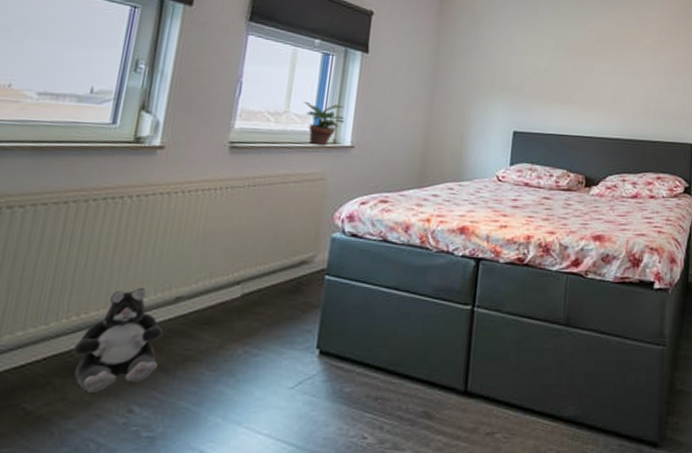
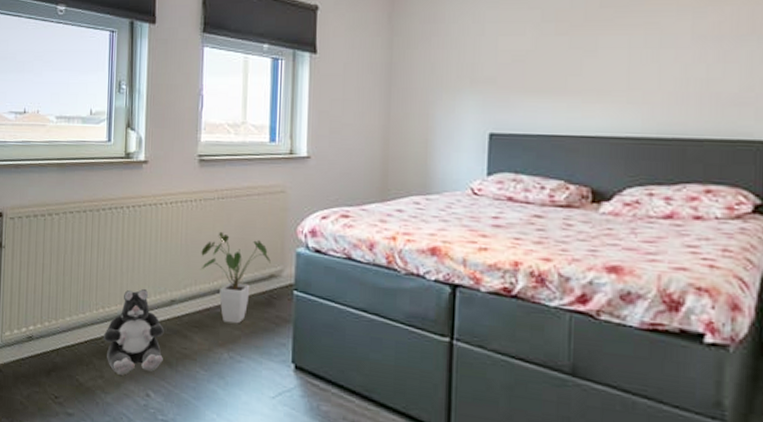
house plant: none [219,220,303,316] -> present [200,231,271,324]
potted plant: present [303,102,345,146] -> none [258,112,298,157]

